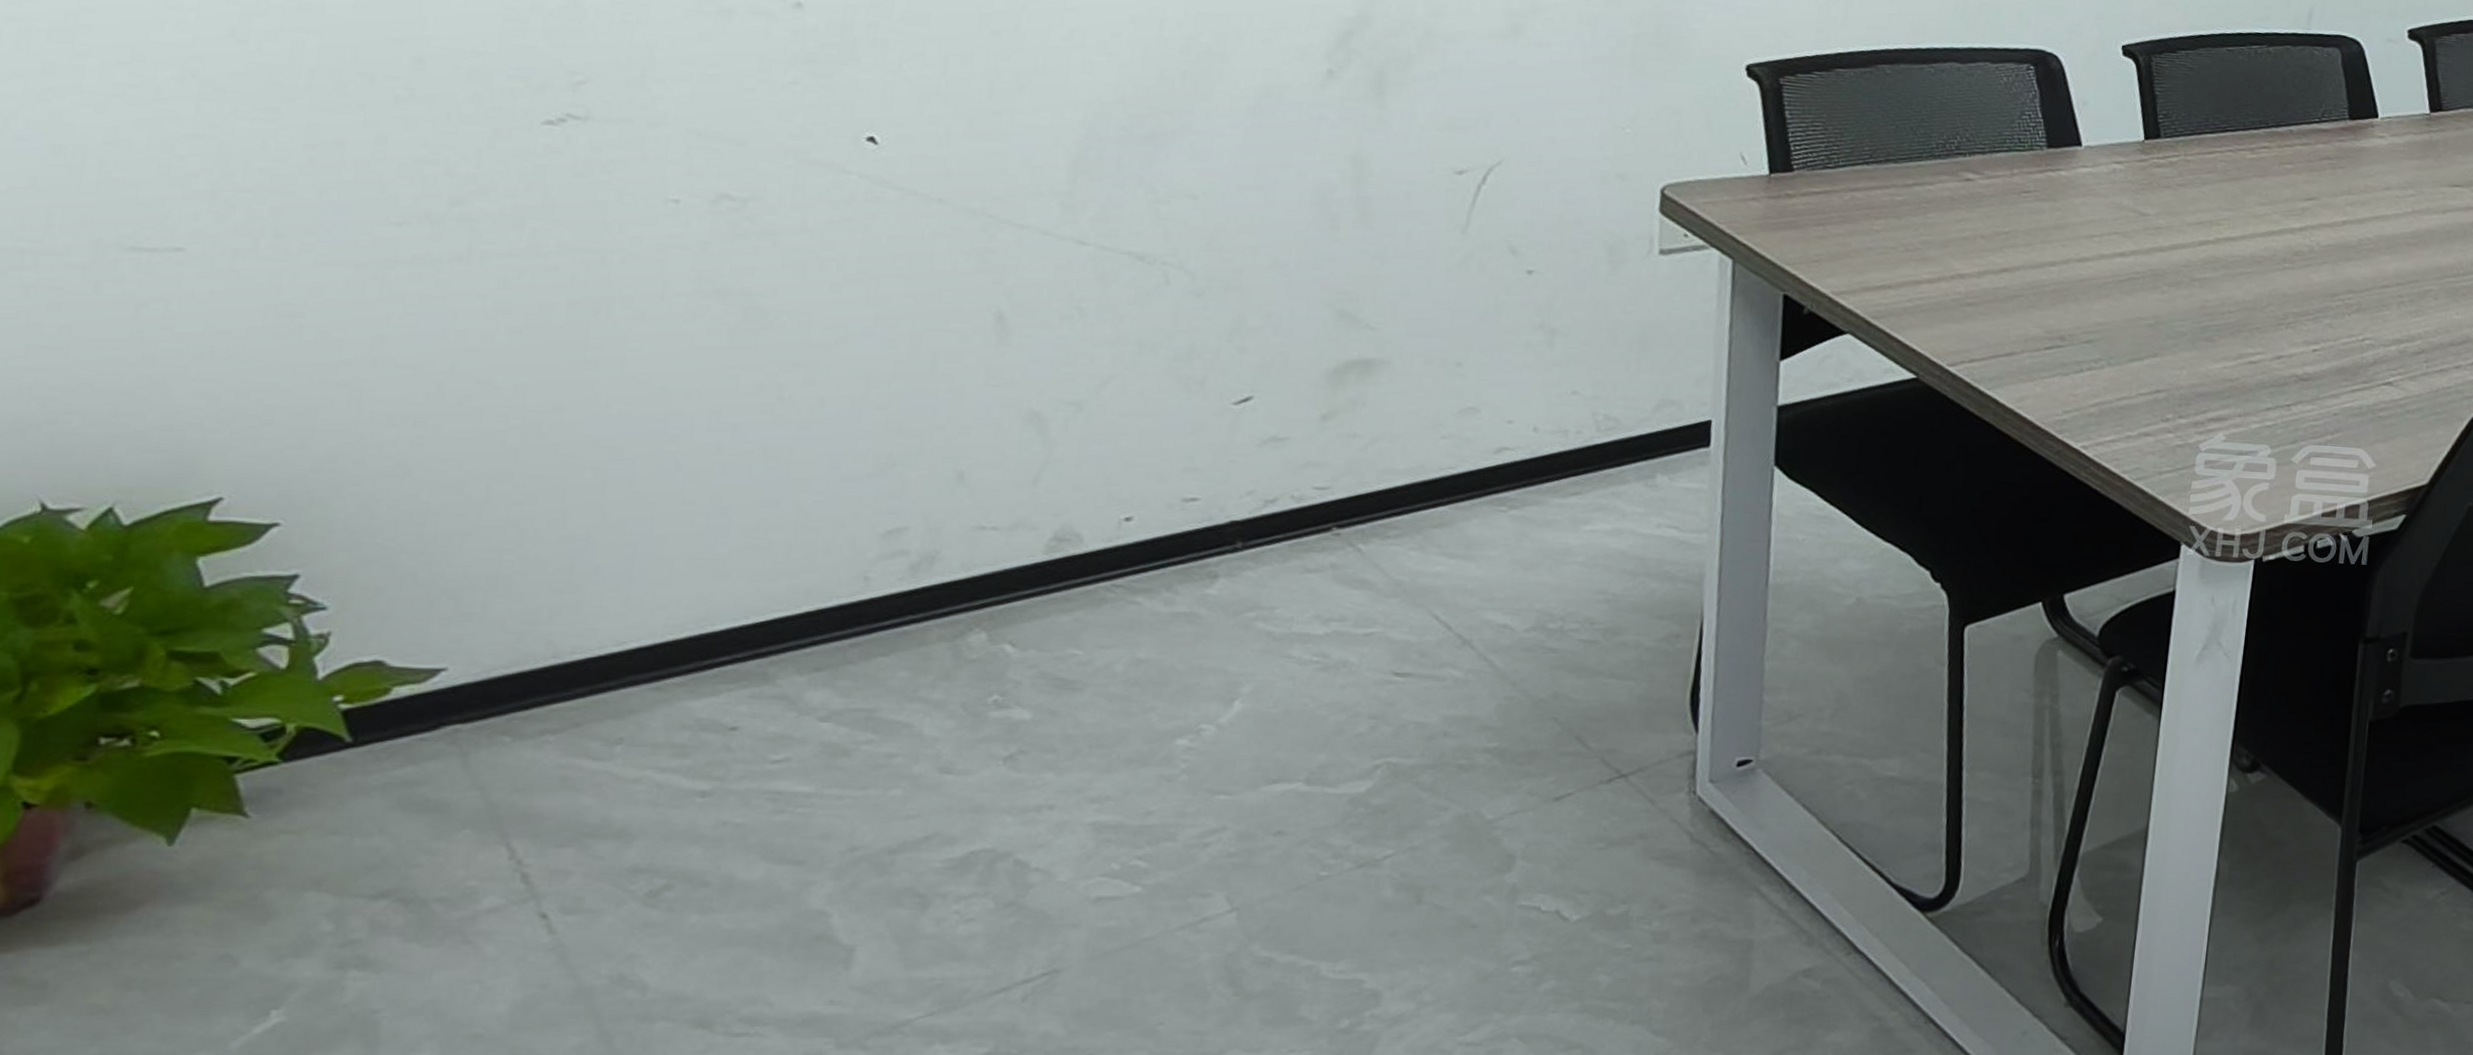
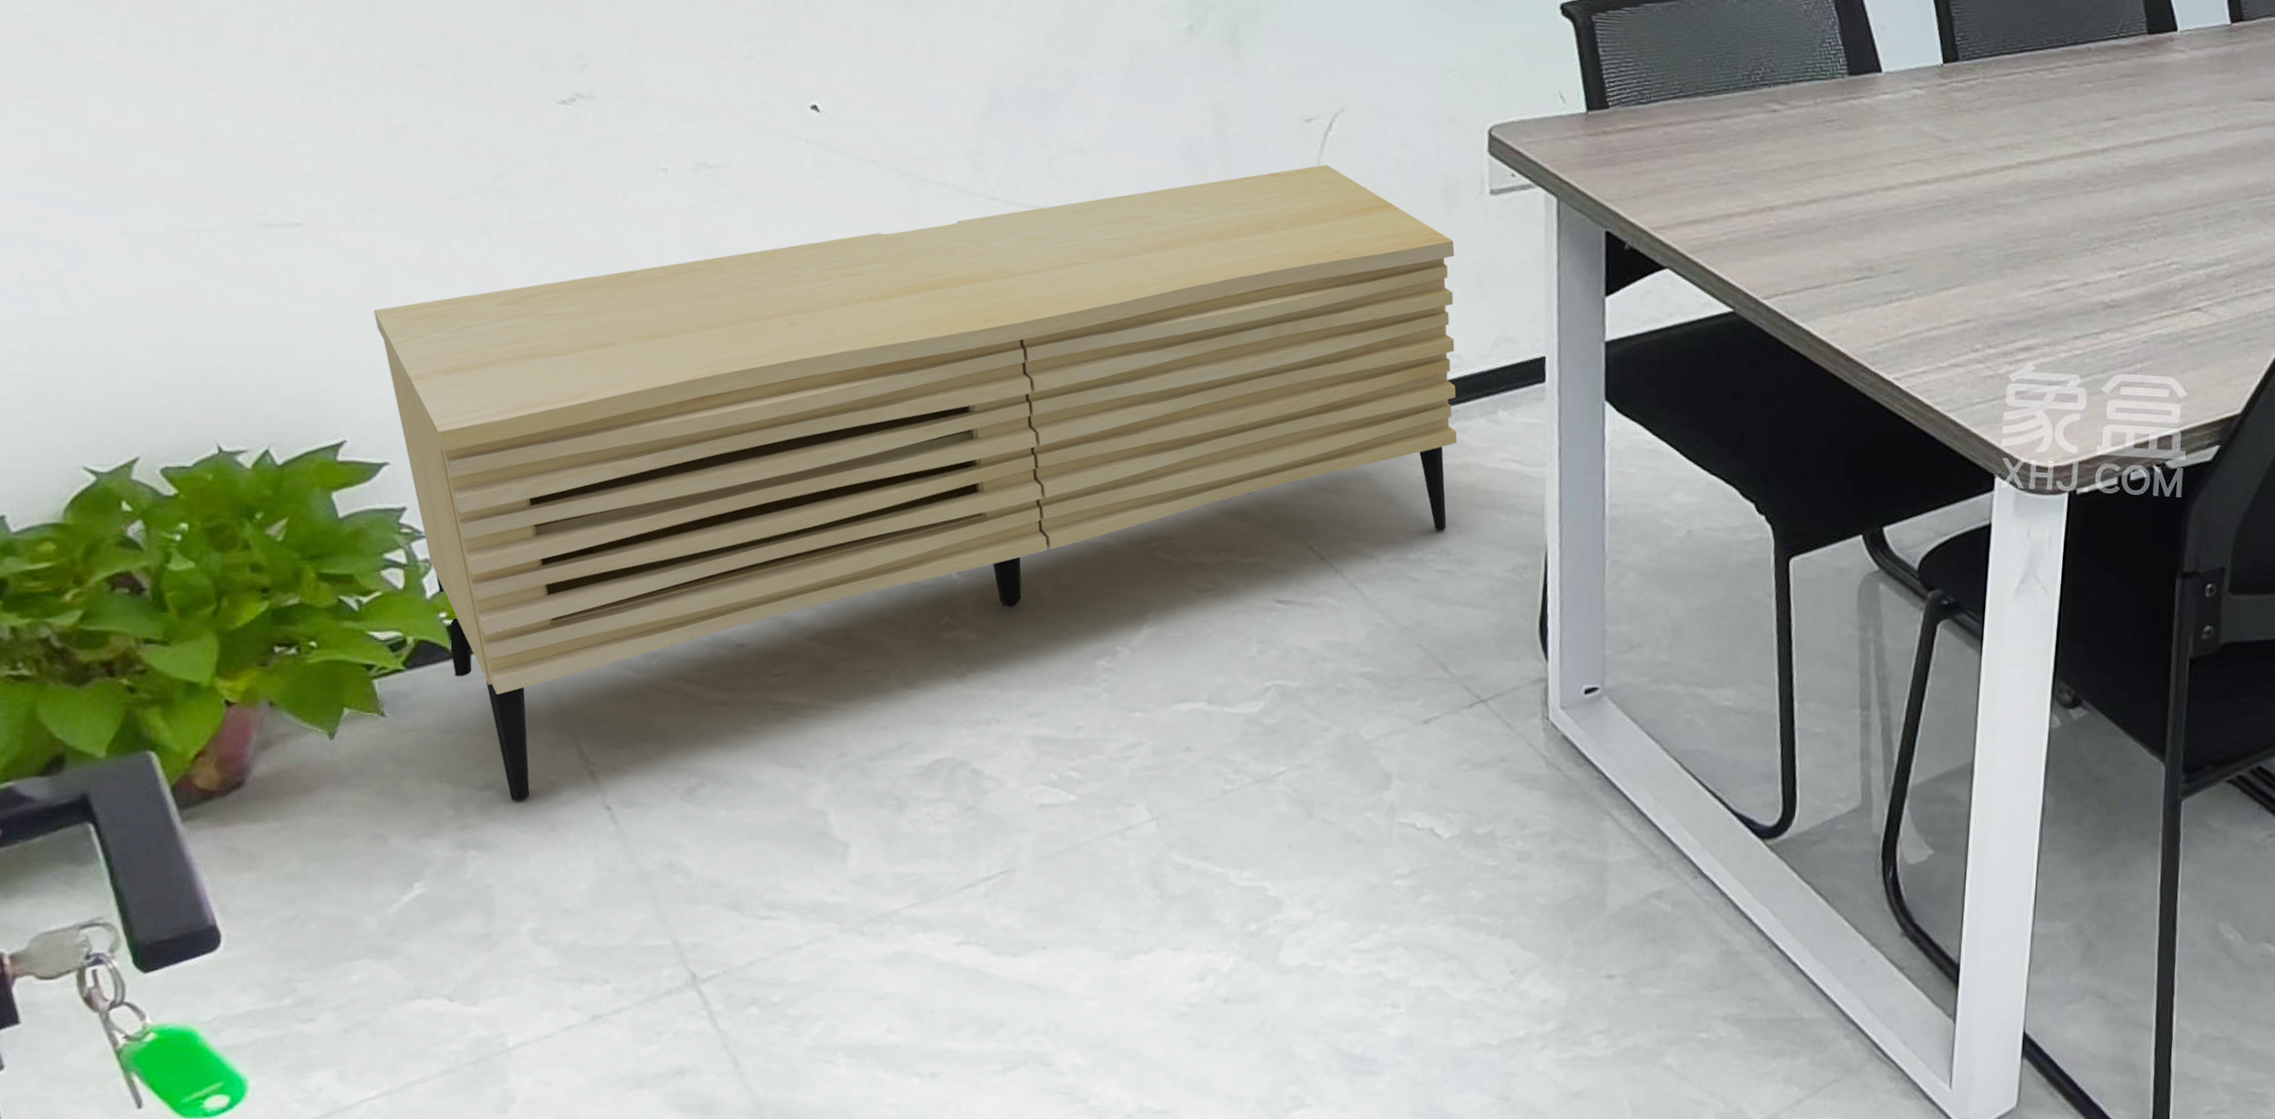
sideboard: none [274,218,1617,913] -> present [374,164,1457,802]

